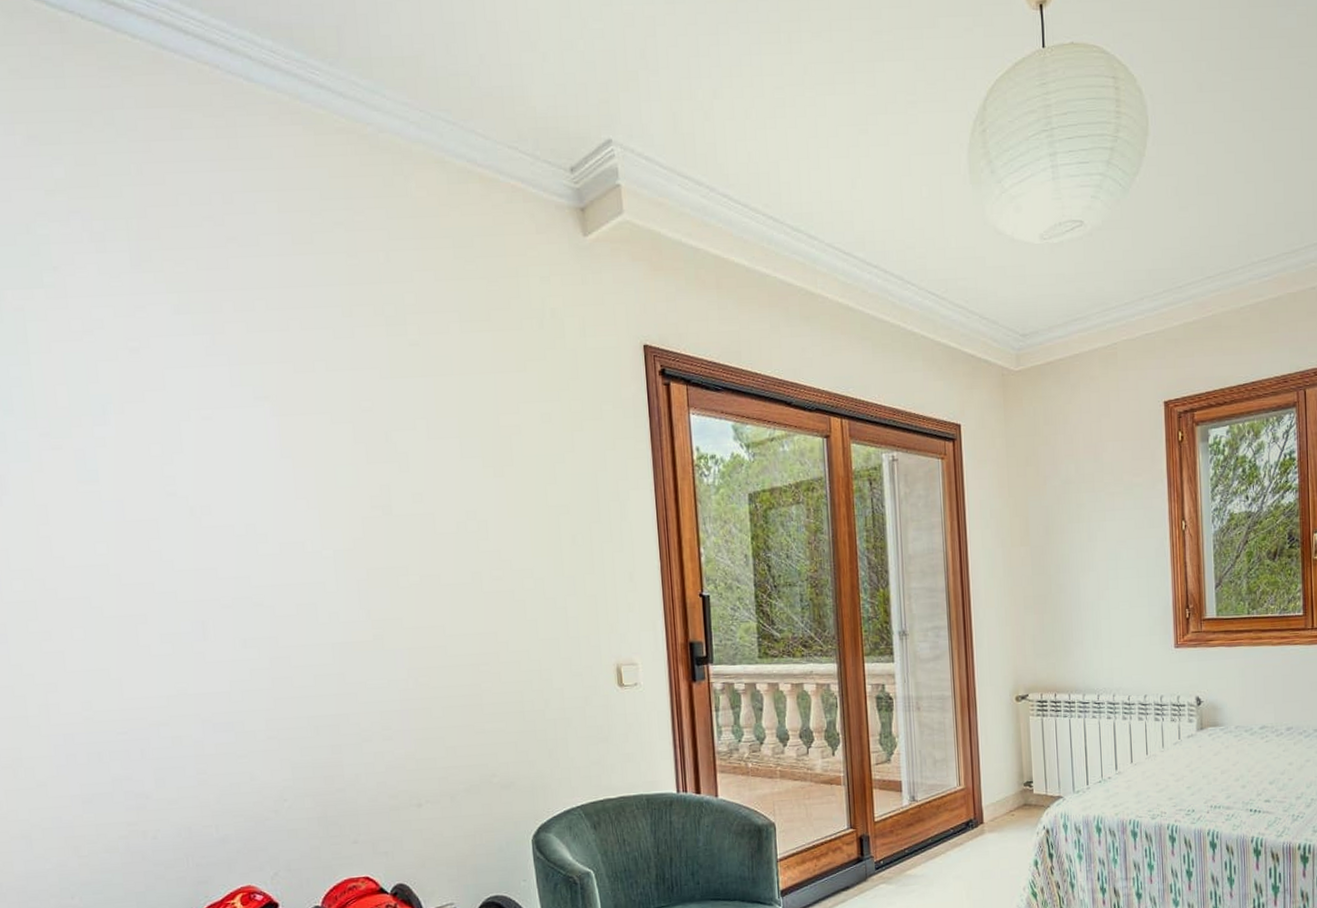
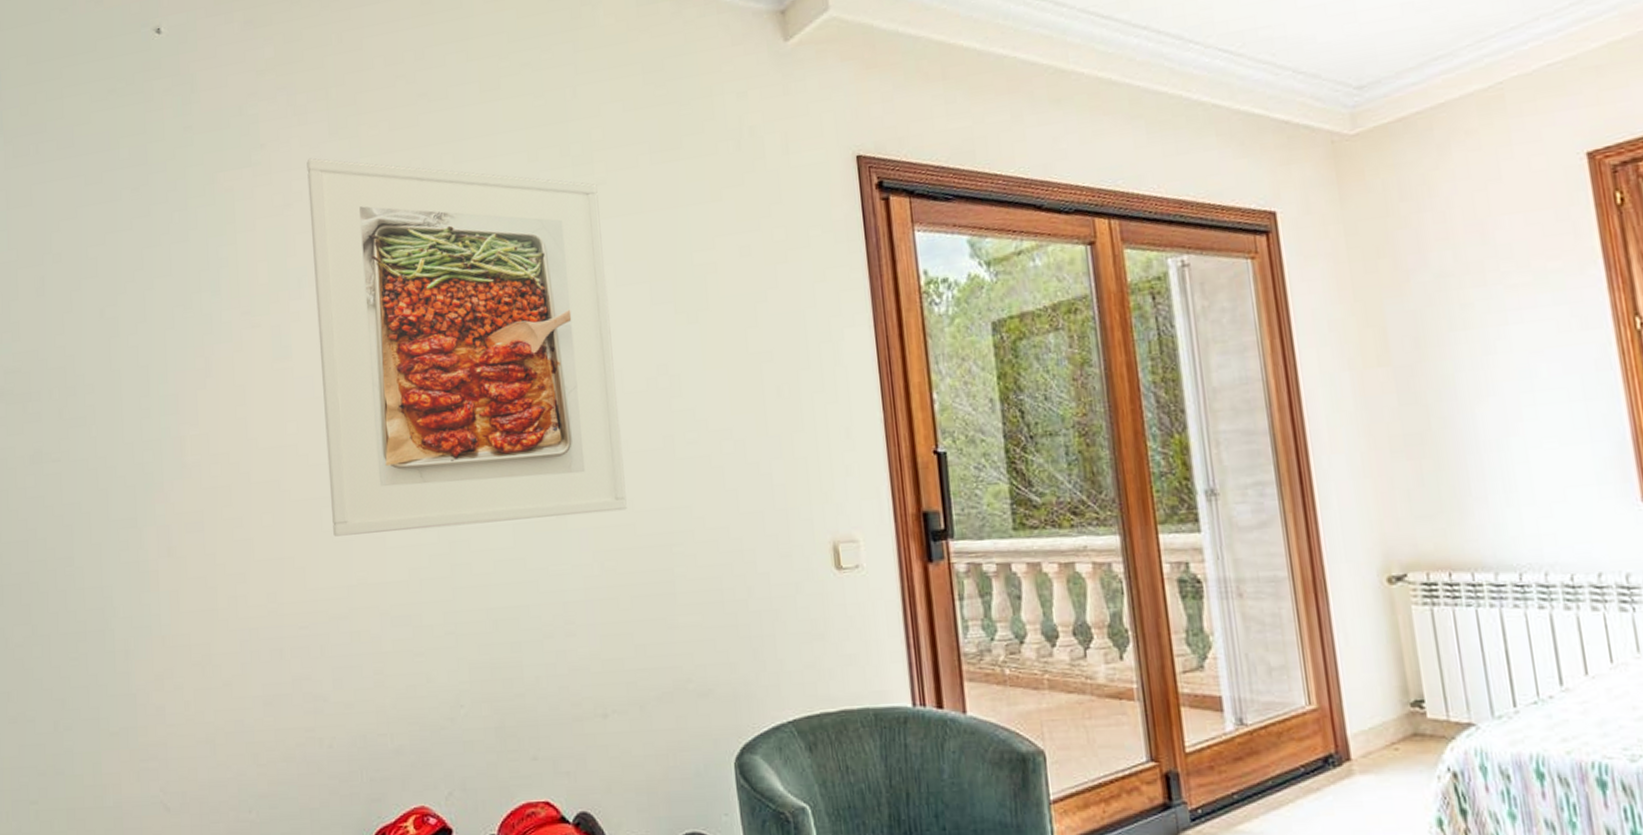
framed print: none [107,287,439,651] -> present [306,158,627,537]

